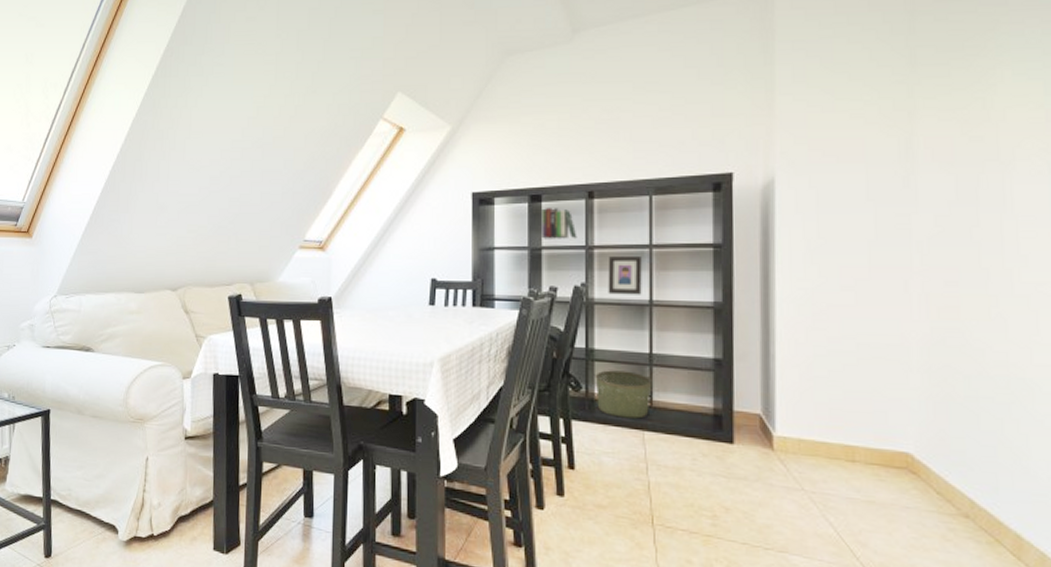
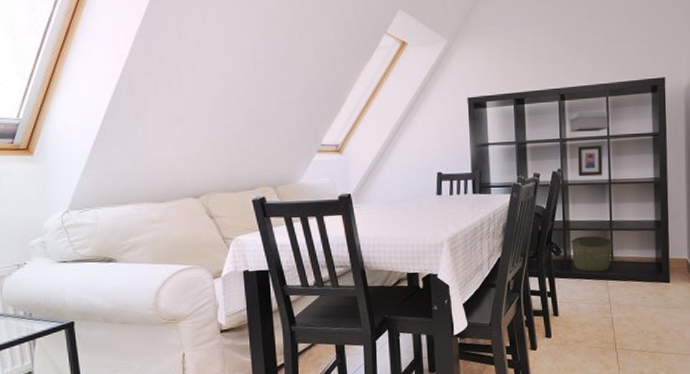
books: present [542,208,577,239] -> none [525,109,553,135]
decorative box: none [598,214,654,238] -> present [569,111,610,132]

